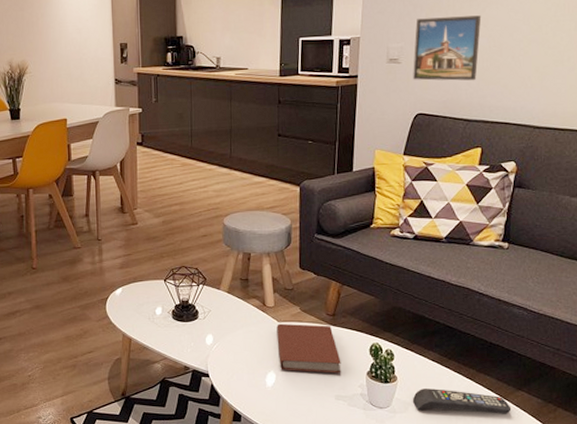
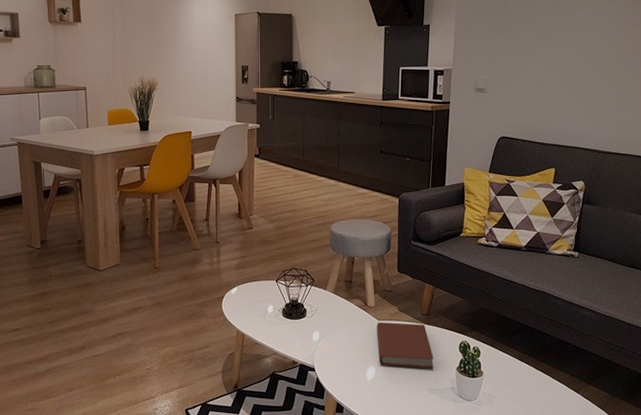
remote control: present [412,389,512,414] -> none [496,383,583,406]
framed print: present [413,15,482,81] -> none [497,54,555,110]

